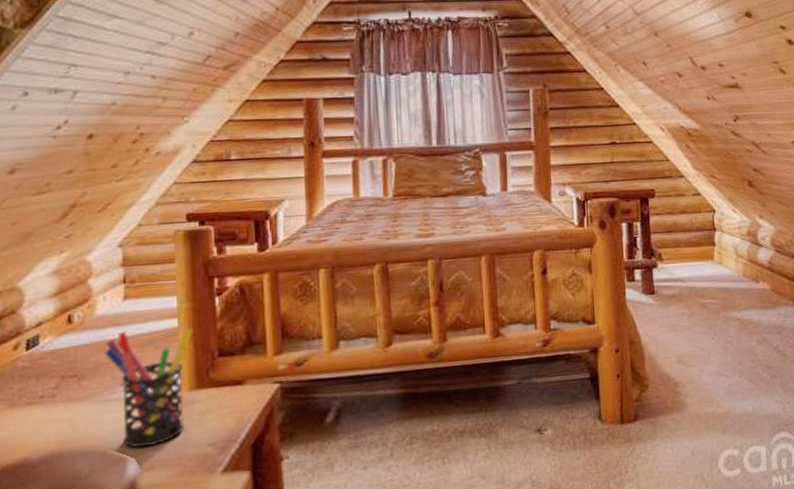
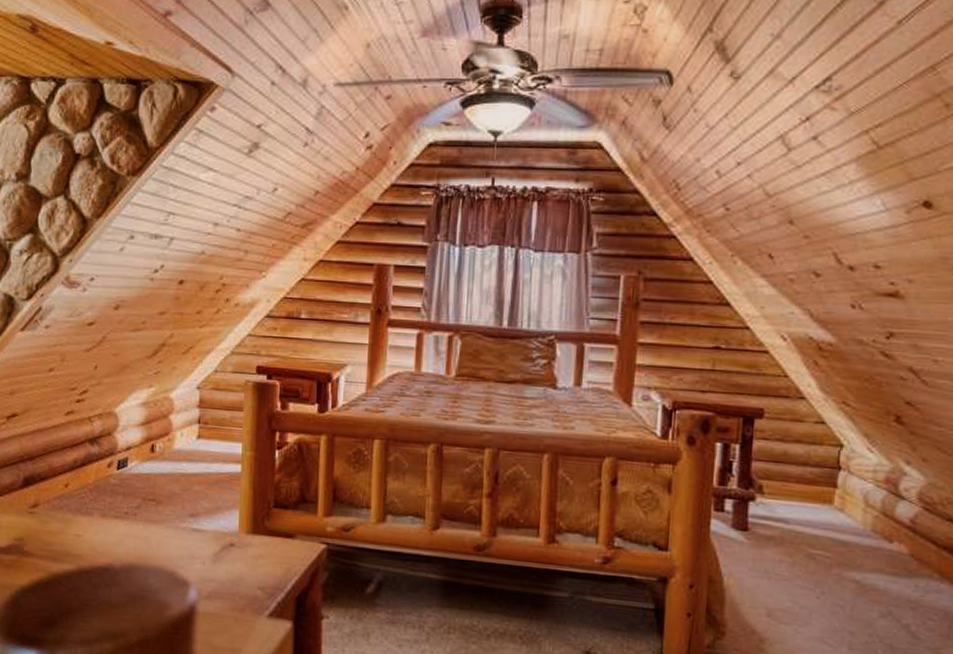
pen holder: present [104,327,193,448] -> none [178,467,254,578]

